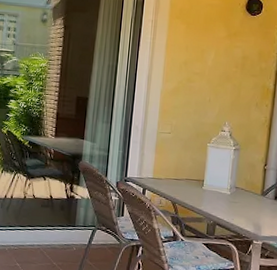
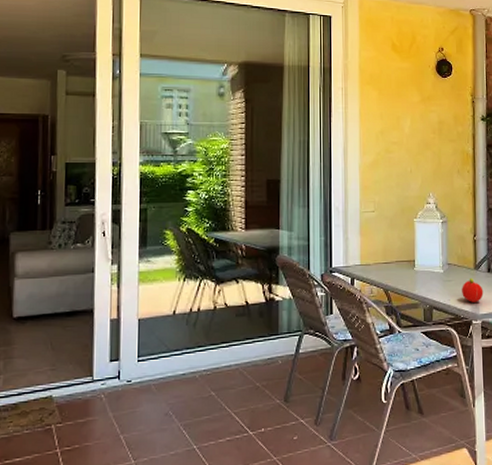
fruit: none [246,203,268,225] -> present [462,278,484,303]

